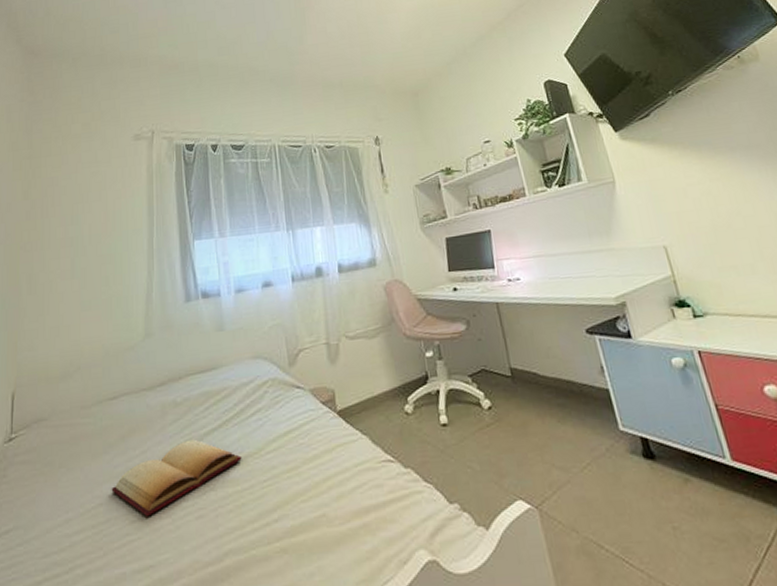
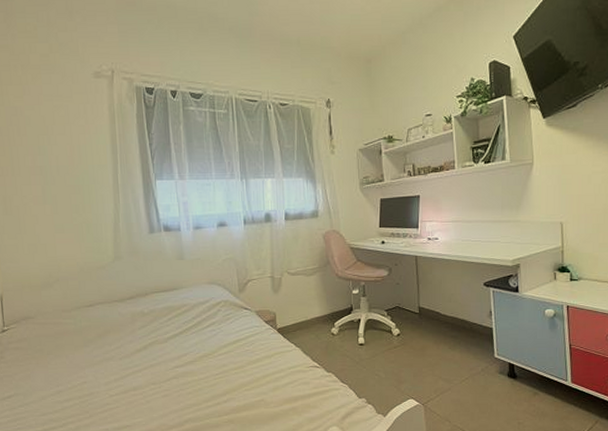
bible: present [111,439,242,517] -> none [93,341,199,393]

